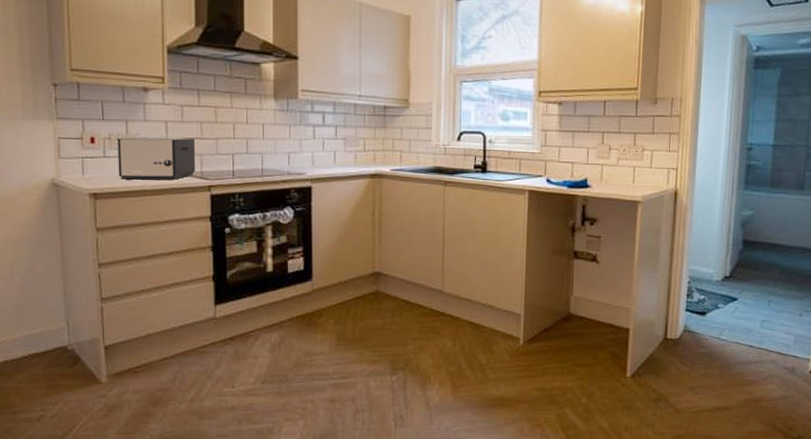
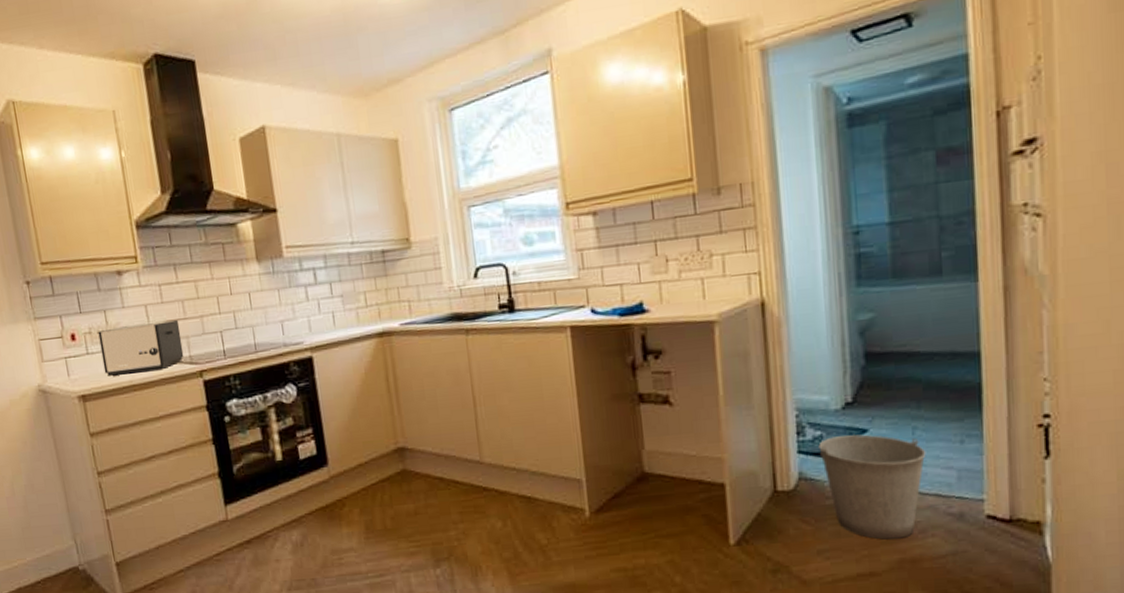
bucket: none [701,301,776,383] -> present [818,434,926,540]

